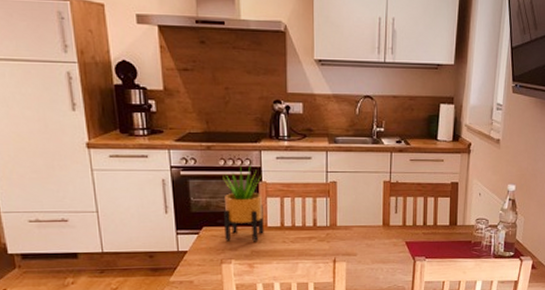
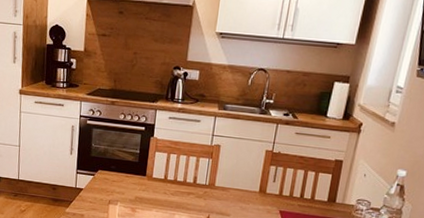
potted plant: present [223,165,264,242] -> none [115,121,153,190]

